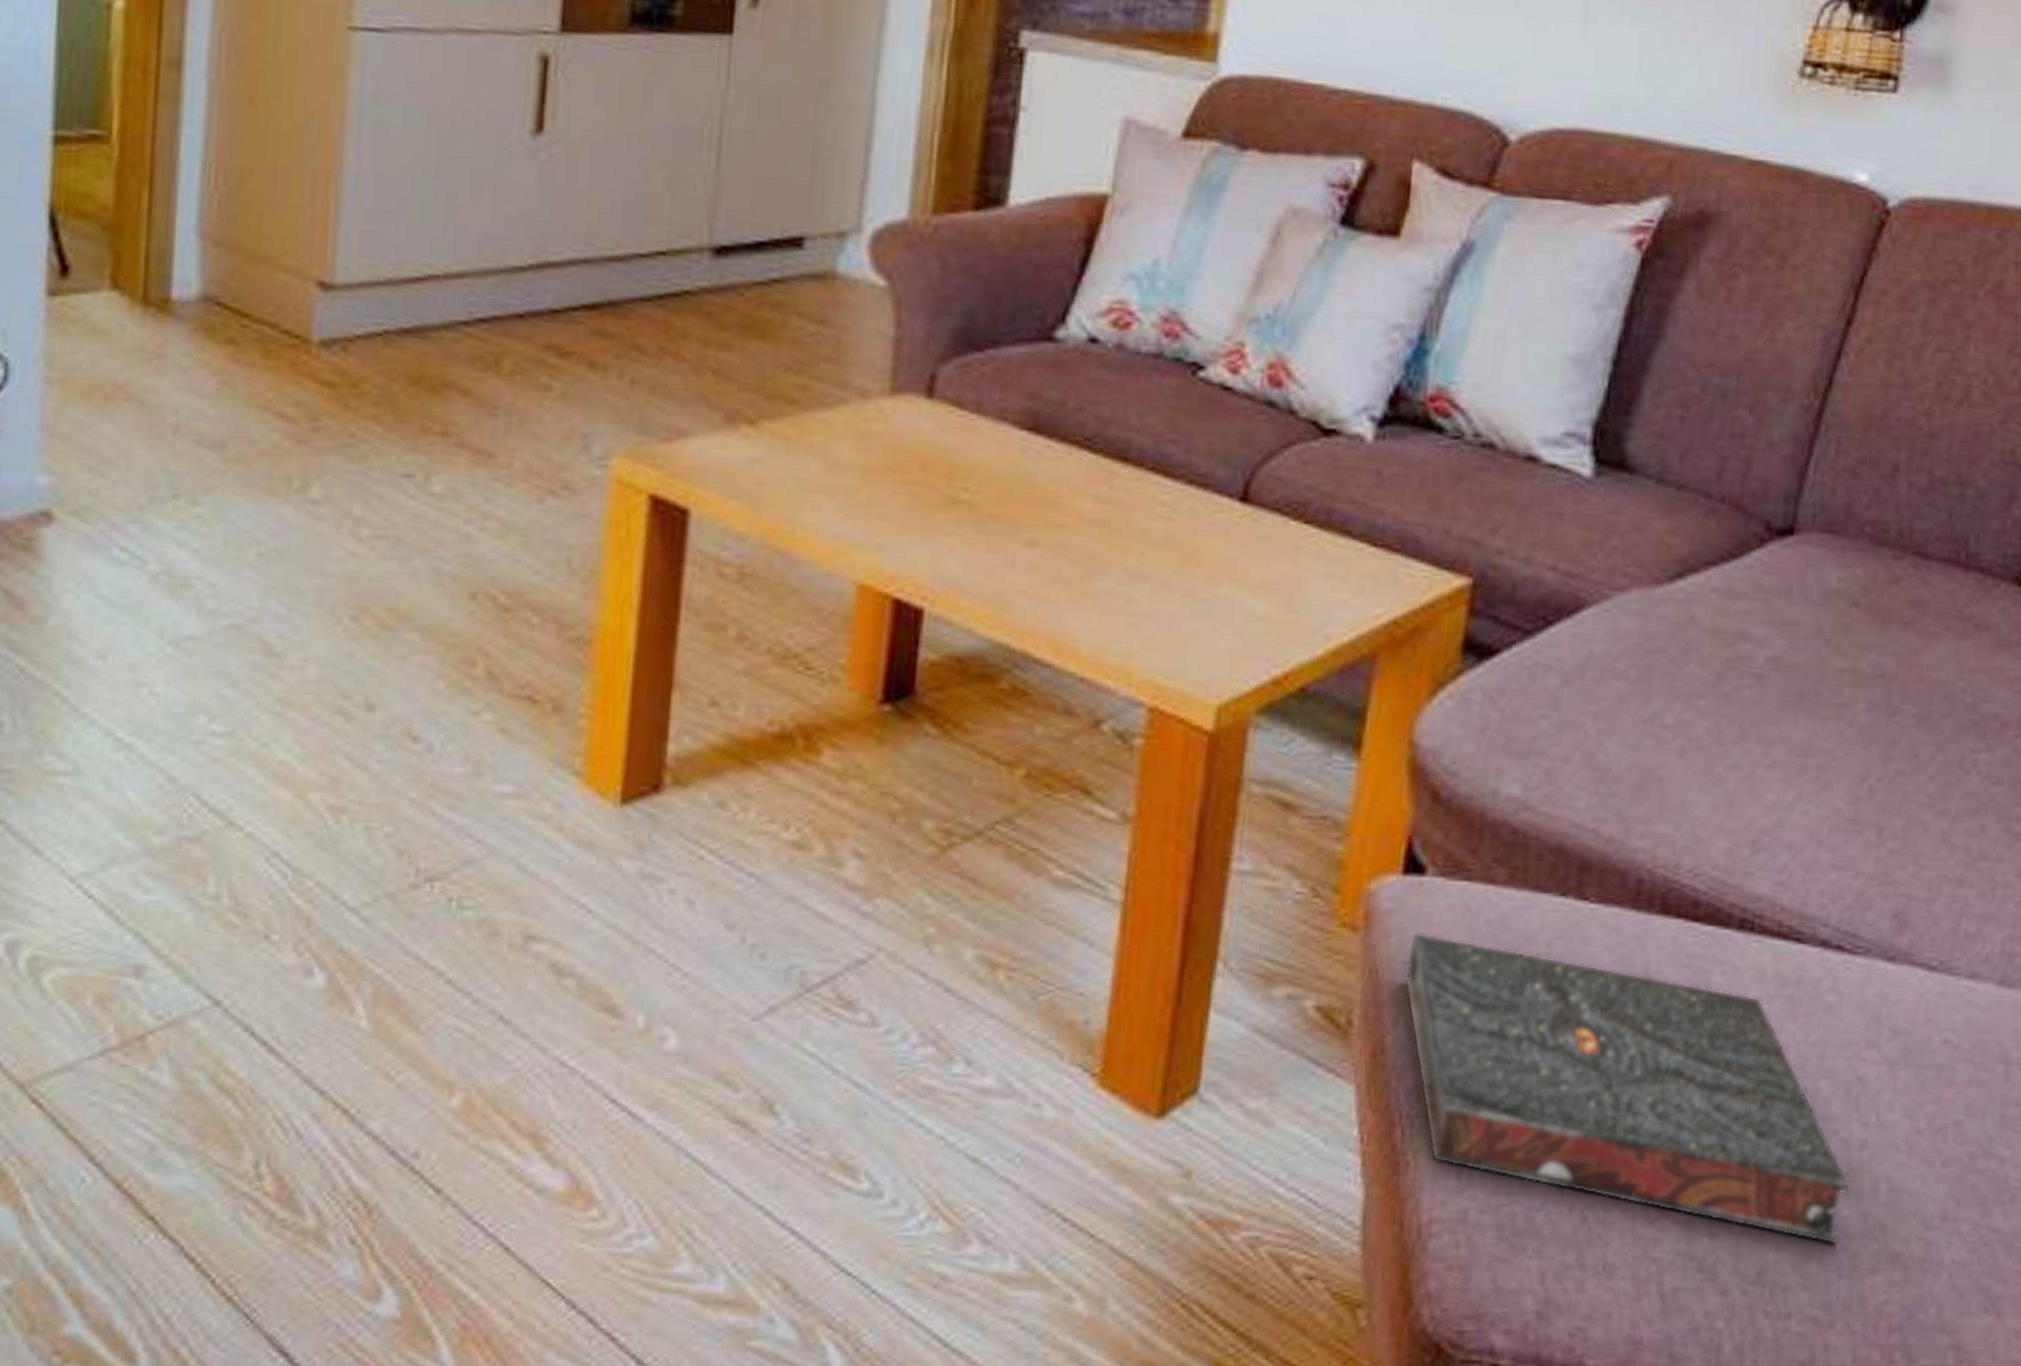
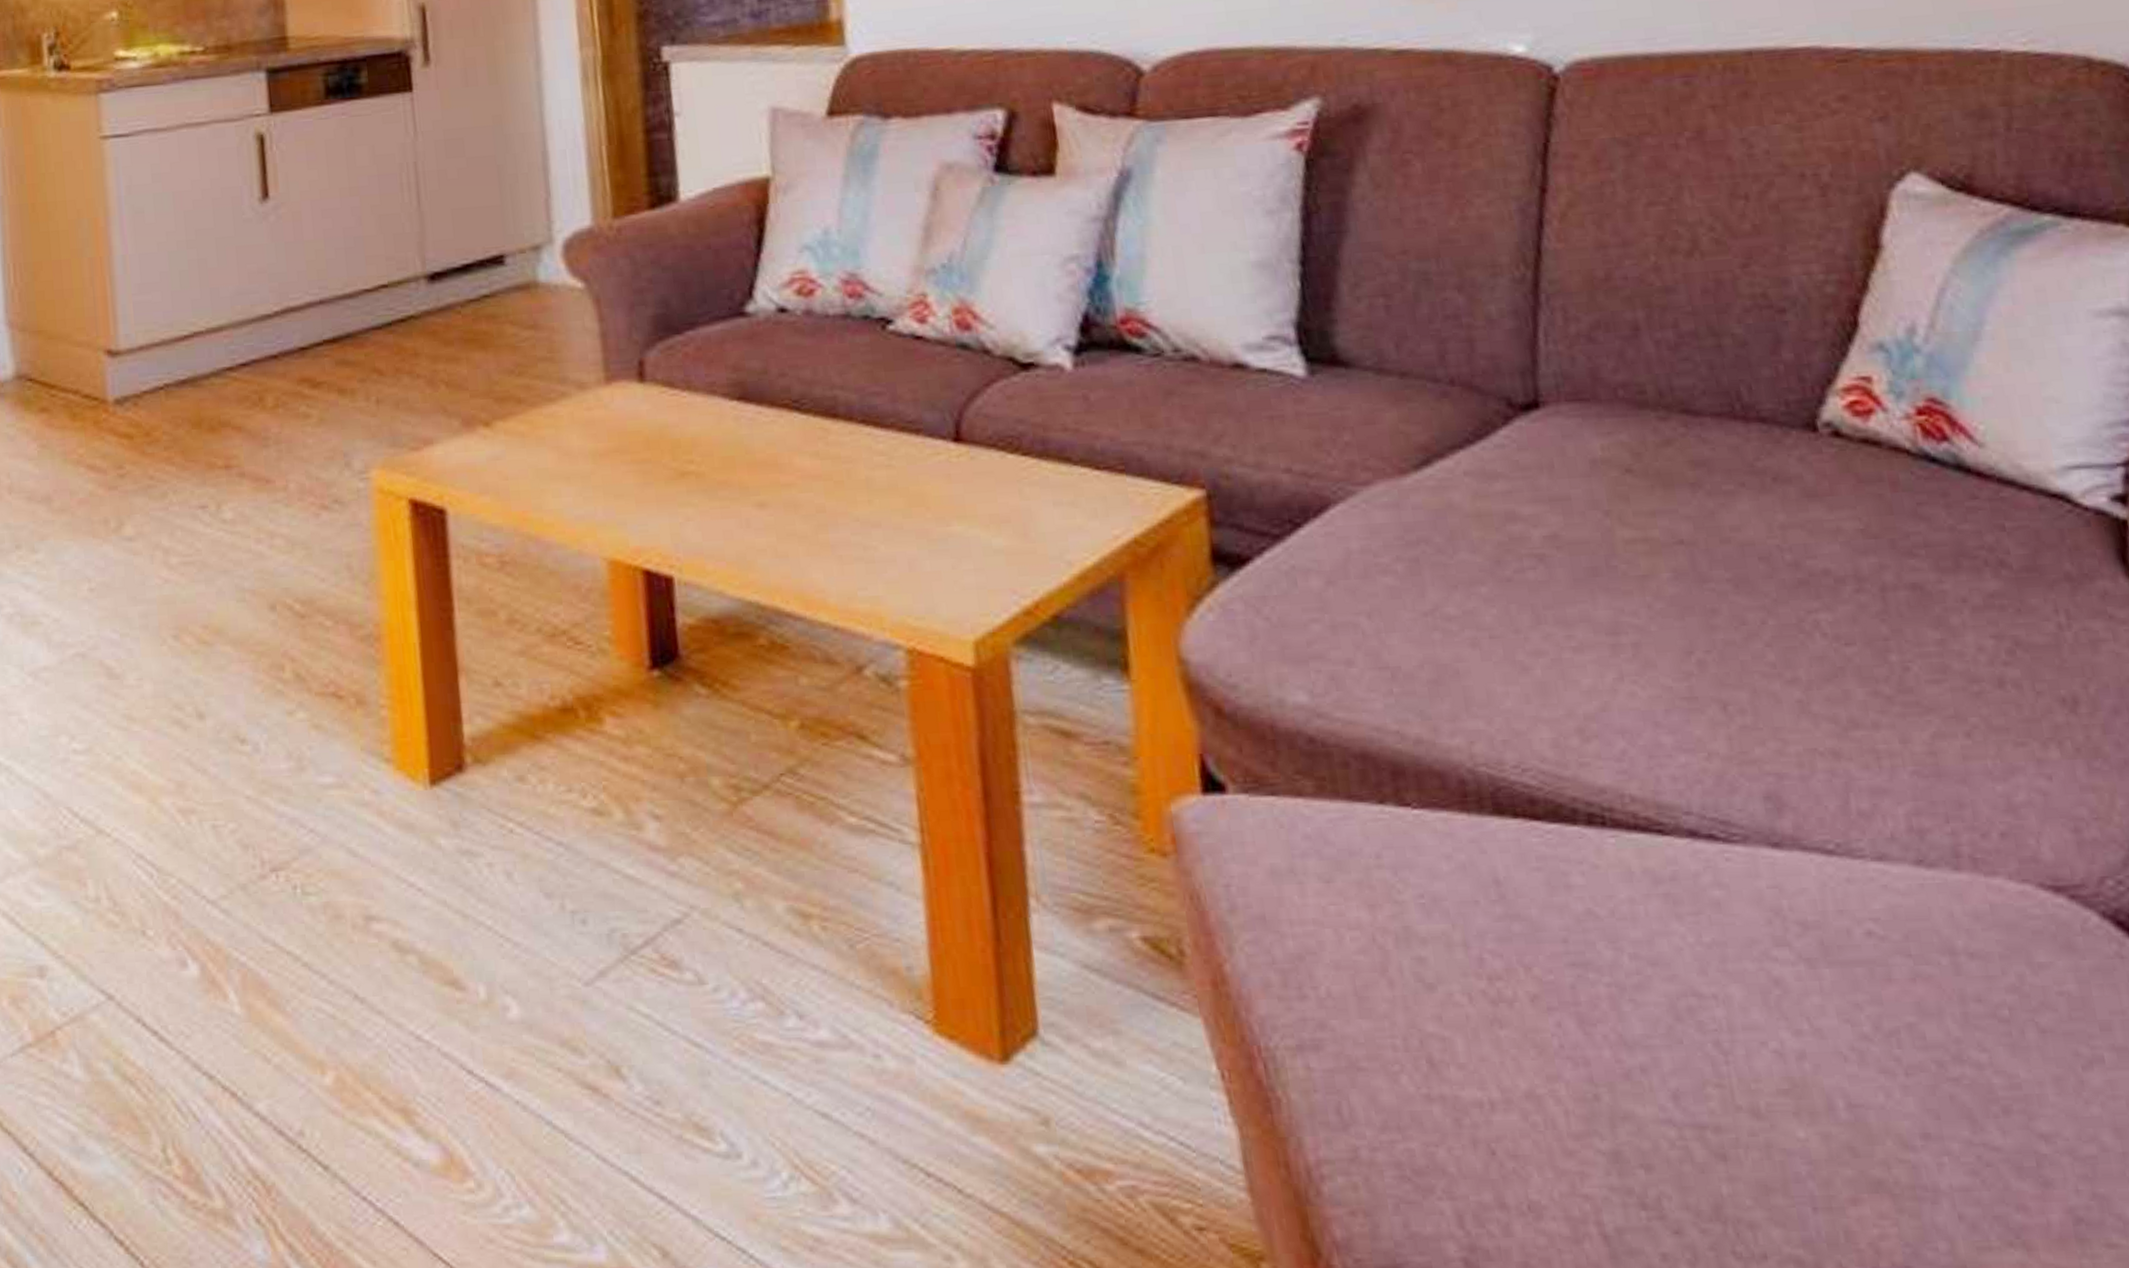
book: present [1404,932,1850,1246] -> none [1225,853,1803,1173]

